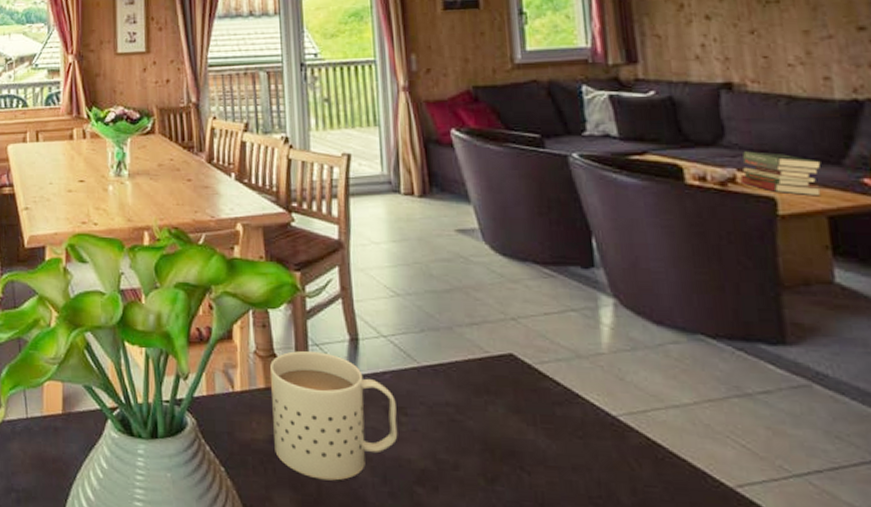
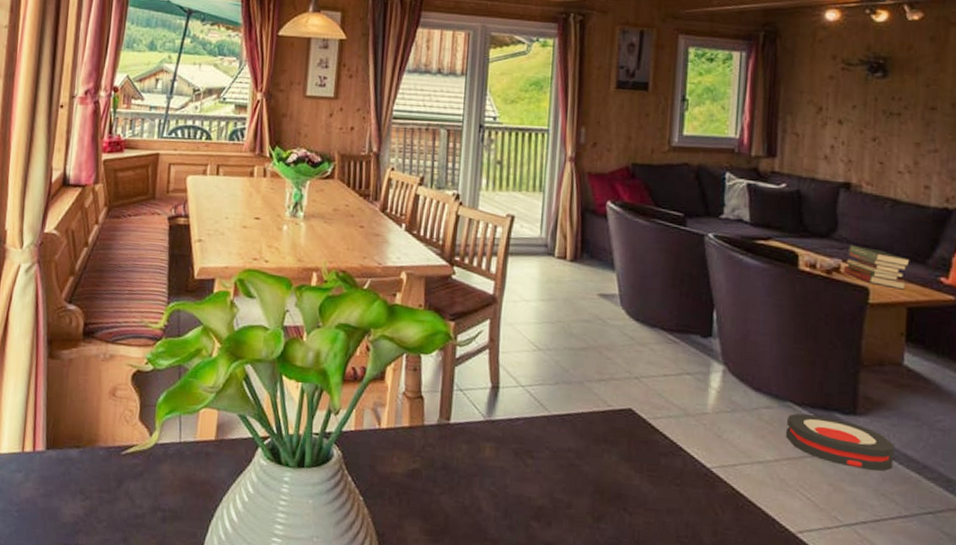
mug: present [269,351,398,481] -> none [411,394,525,514]
robot vacuum: none [701,346,844,410] -> present [785,413,894,472]

